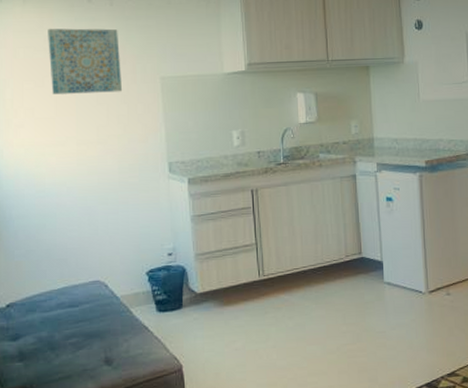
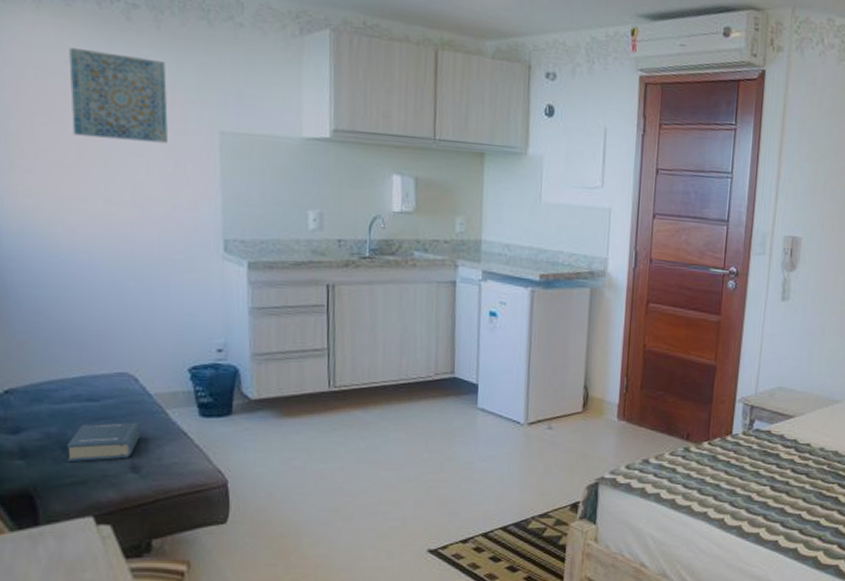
hardback book: none [54,321,112,361] -> present [66,422,141,463]

